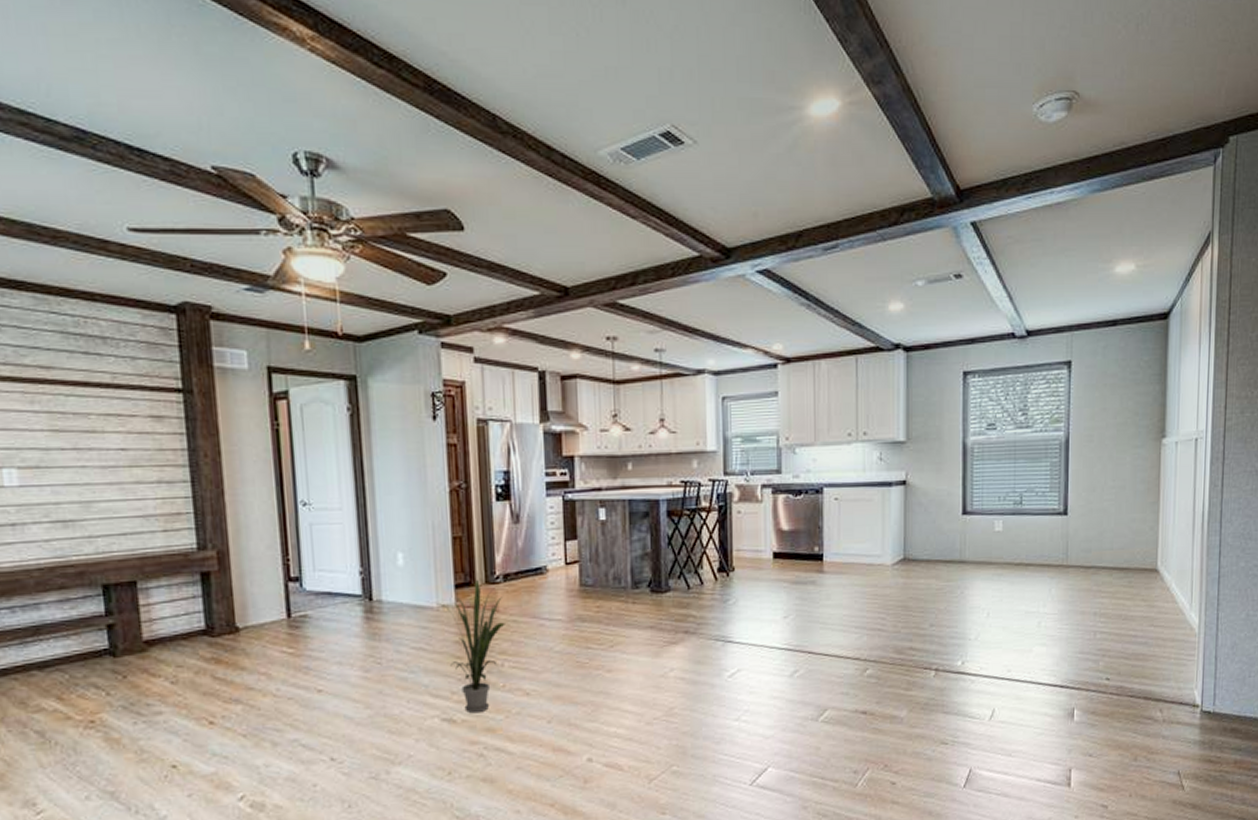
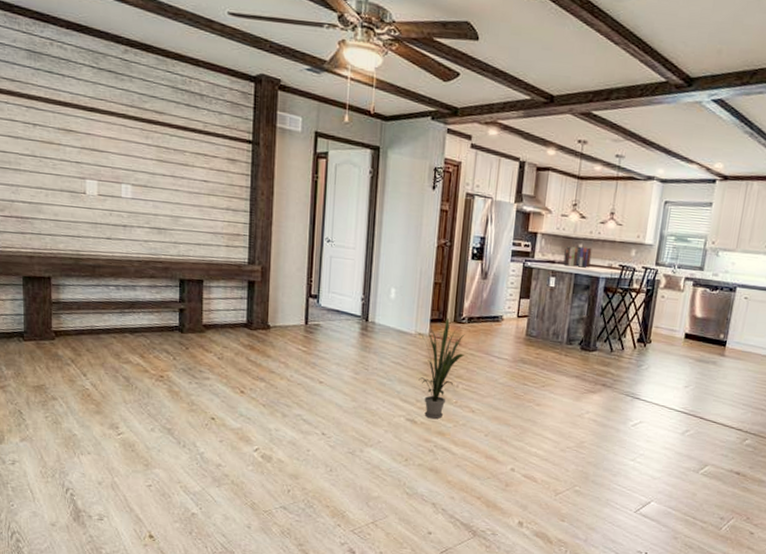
books: none [611,465,646,492] -> present [563,246,592,268]

